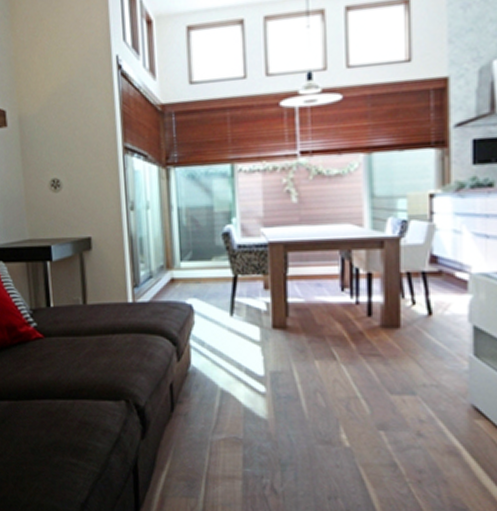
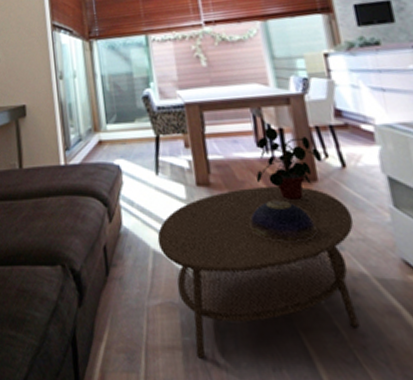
coffee table: none [226,332,430,488] -> present [157,187,360,359]
decorative bowl: none [323,345,391,385] -> present [249,200,317,241]
potted plant: none [336,272,408,345] -> present [256,128,322,200]

